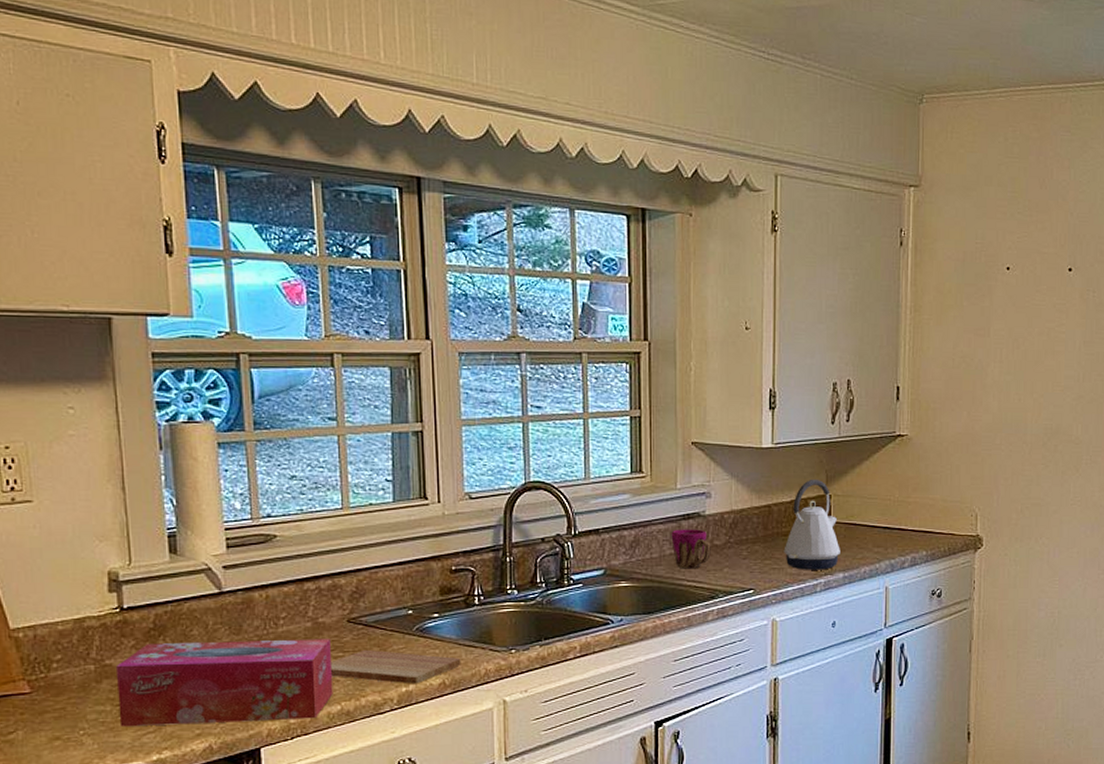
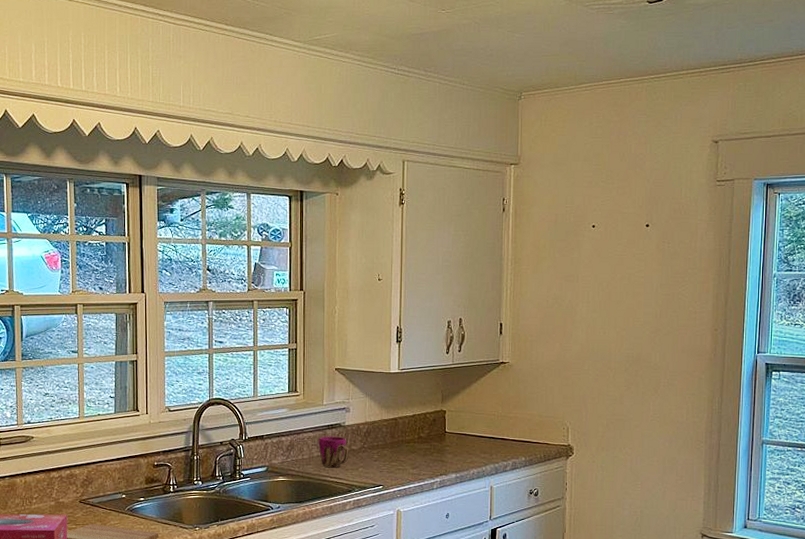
kettle: present [783,479,840,570] -> none [407,397,453,471]

